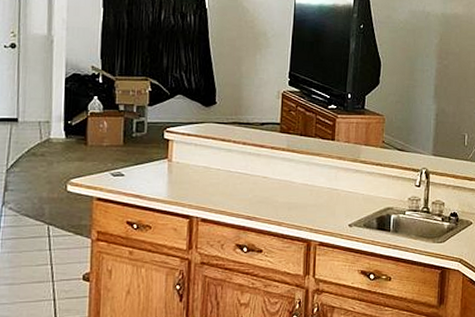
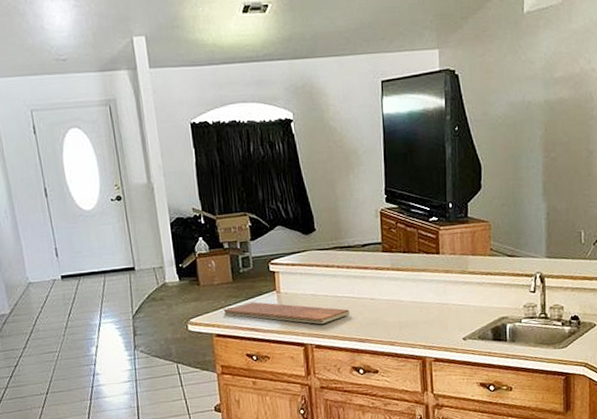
chopping board: none [108,168,241,198] -> present [223,302,350,325]

